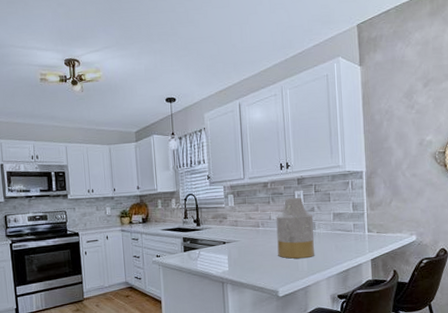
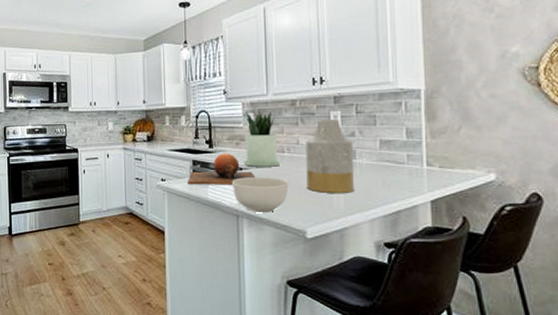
chopping board: none [180,230,236,259] -> present [188,153,255,185]
bowl: none [216,248,264,279] -> present [231,177,289,214]
planter: none [226,192,257,241] -> present [244,111,281,167]

